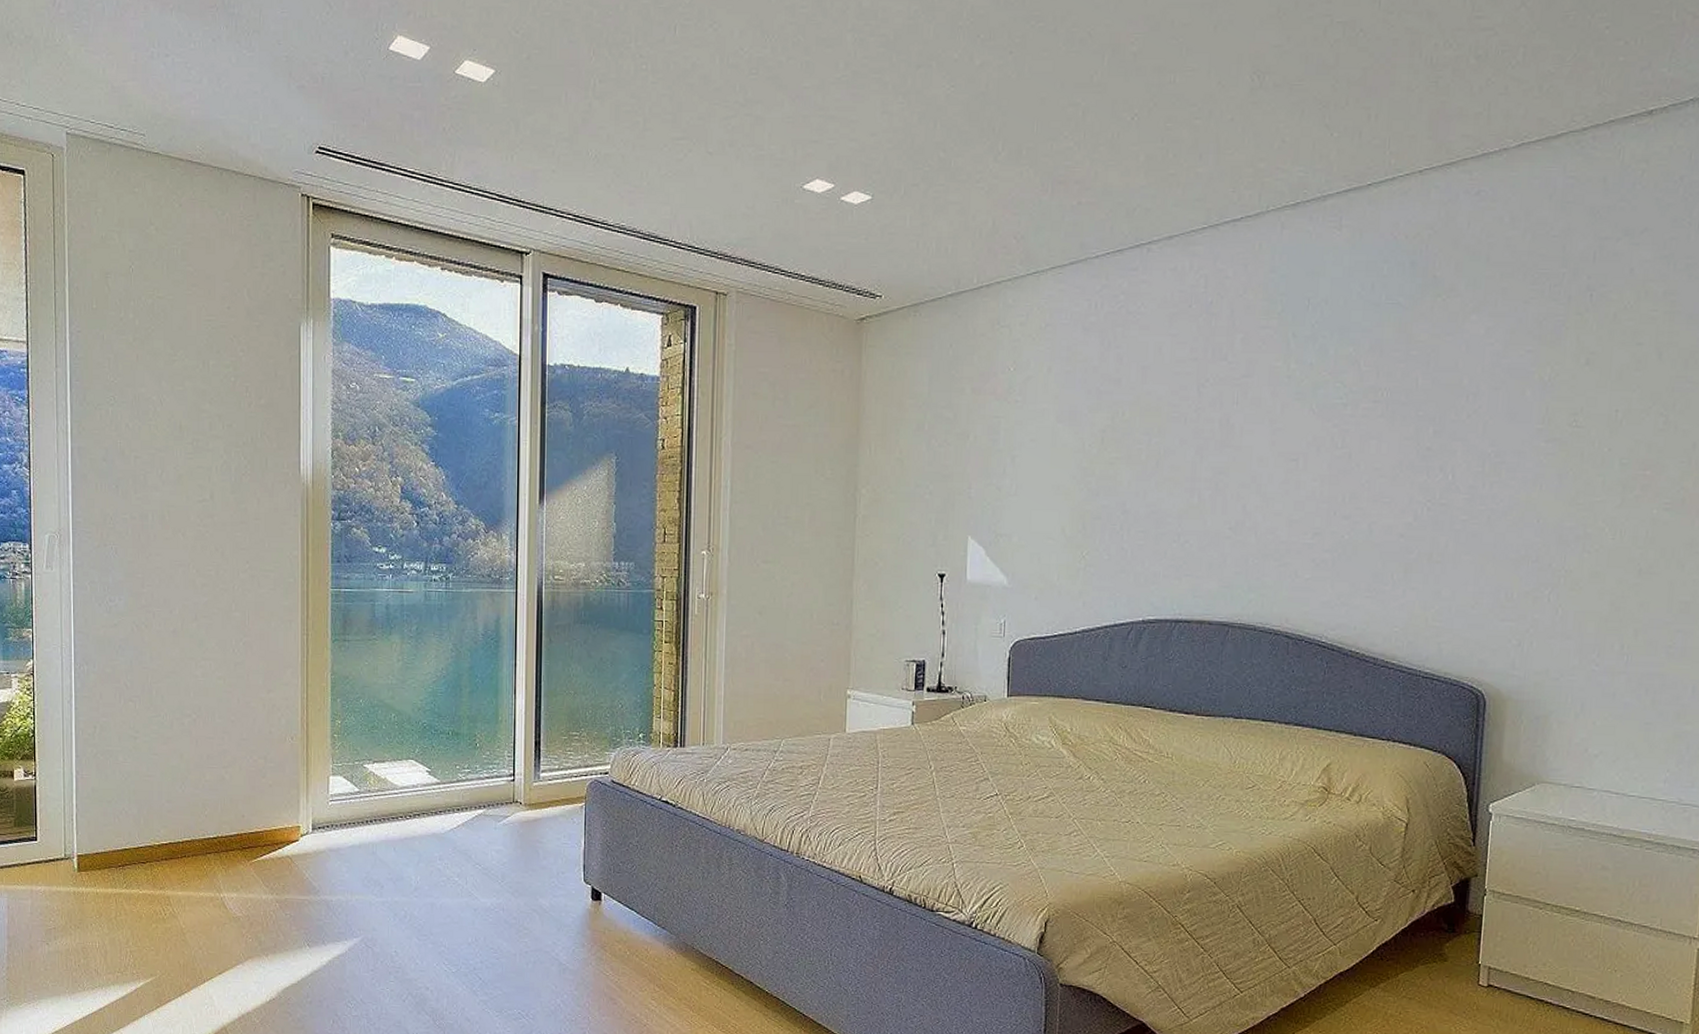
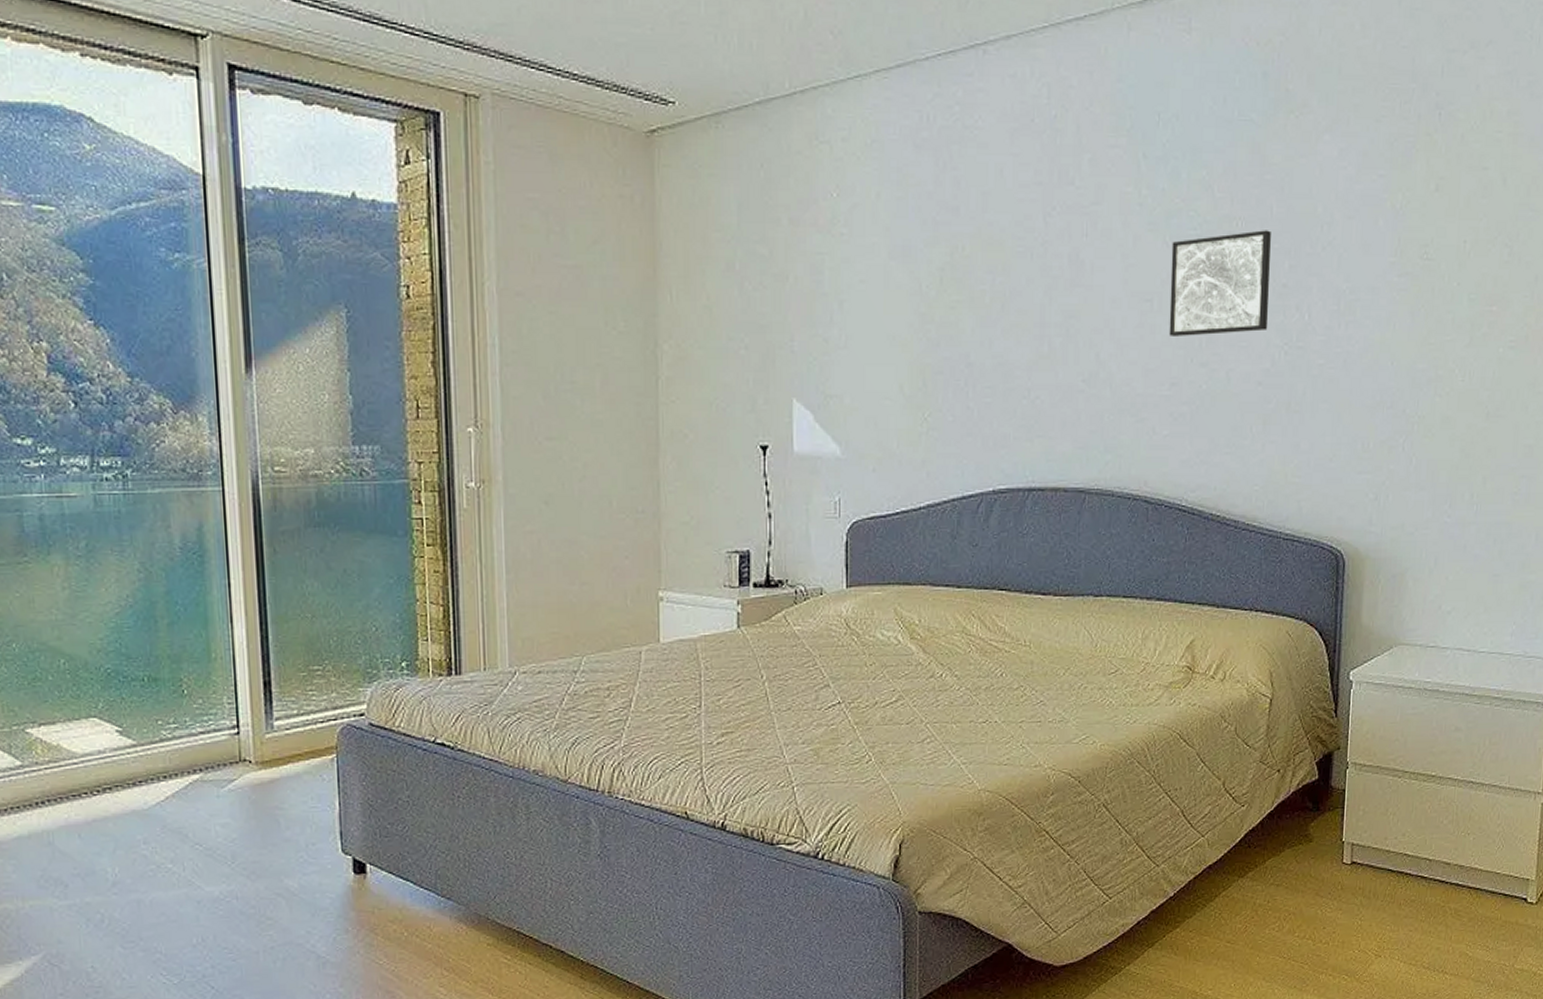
wall art: none [1313,399,1416,492] -> present [1169,230,1271,336]

